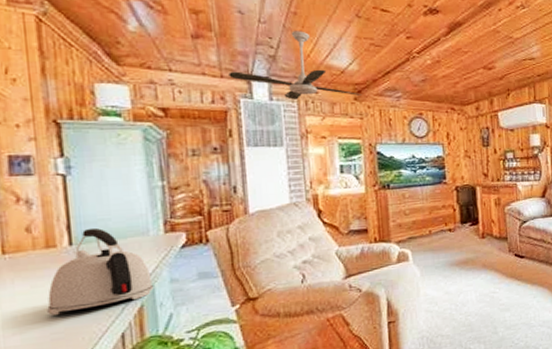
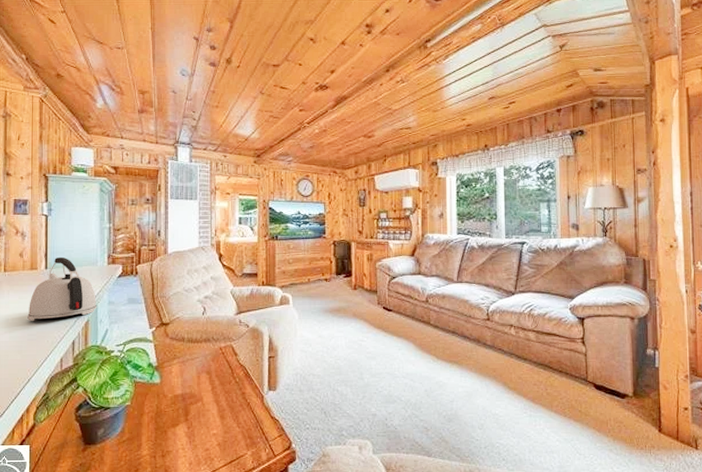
ceiling fan: present [228,31,362,100] -> none [162,106,260,162]

